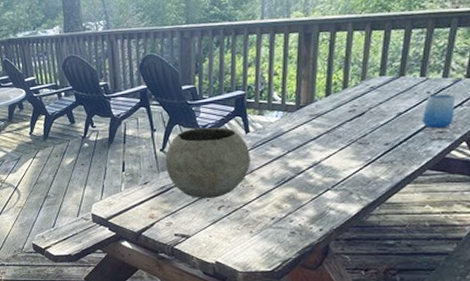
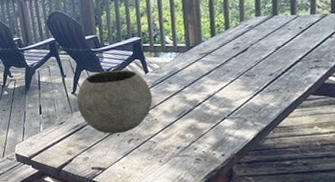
cup: present [421,94,454,129] -> none [298,28,327,59]

